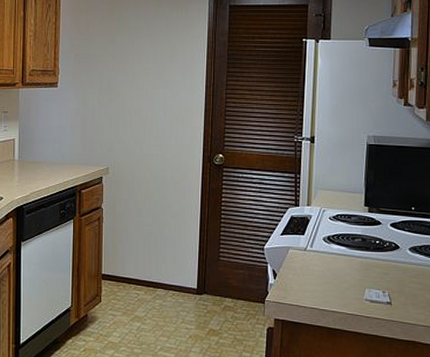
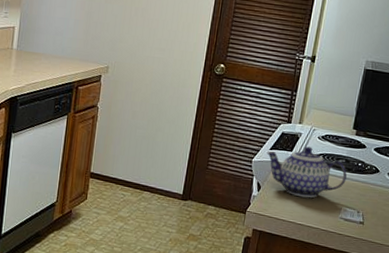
teapot: none [278,228,365,282] -> present [266,146,347,198]

